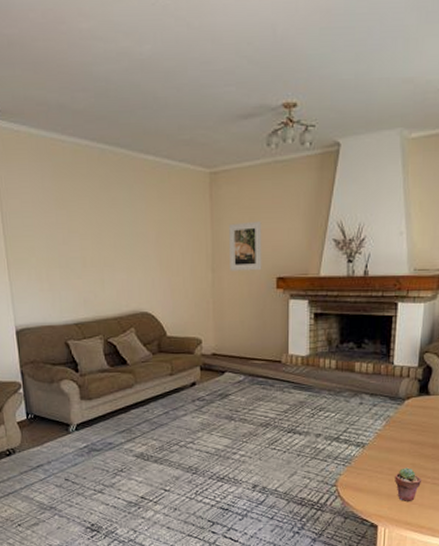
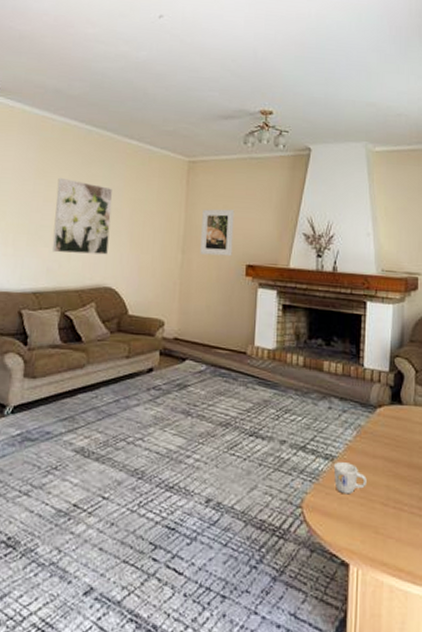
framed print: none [79,205,139,284] -> present [52,177,113,255]
mug: none [364,448,394,473] -> present [333,462,367,495]
potted succulent: present [395,467,421,501] -> none [368,490,397,534]

